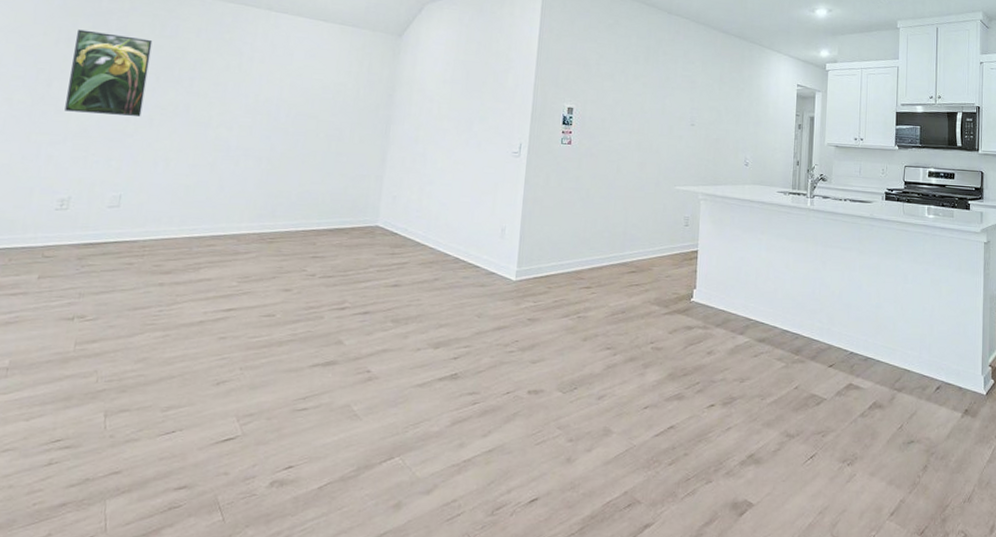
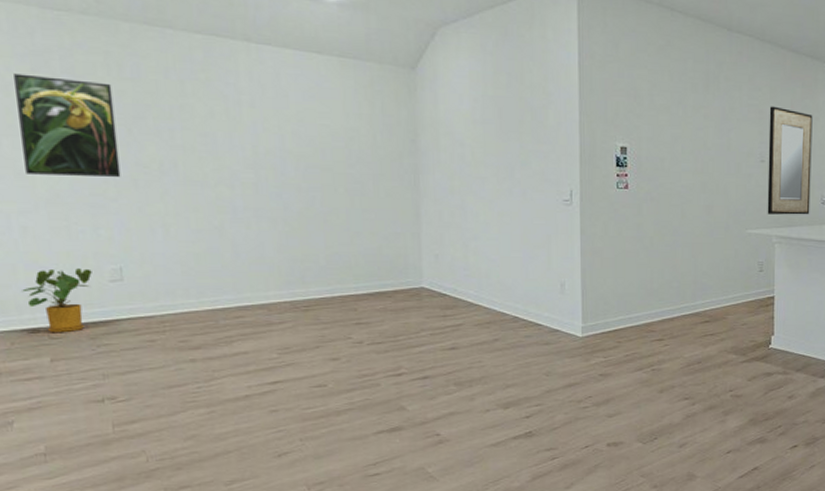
house plant: none [32,193,96,253] -> present [22,268,92,333]
home mirror: none [694,77,739,175] -> present [767,106,813,215]

